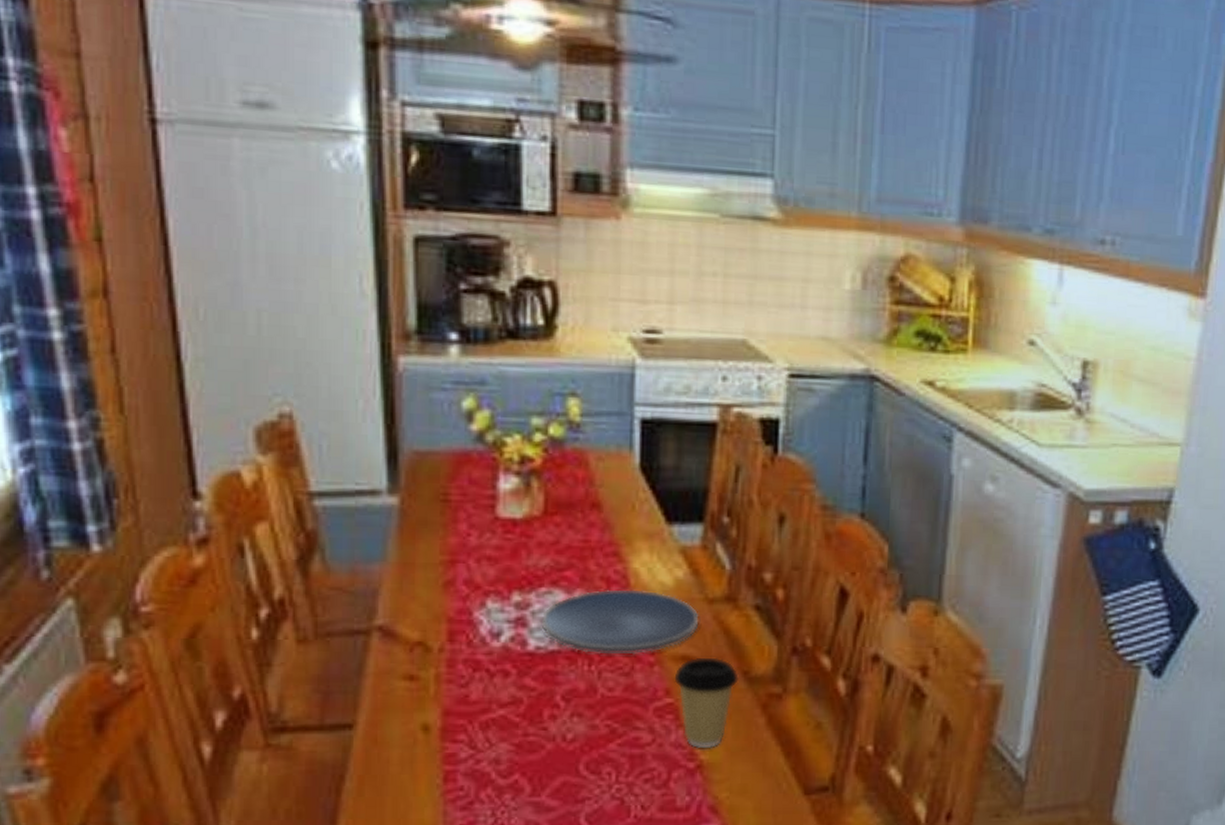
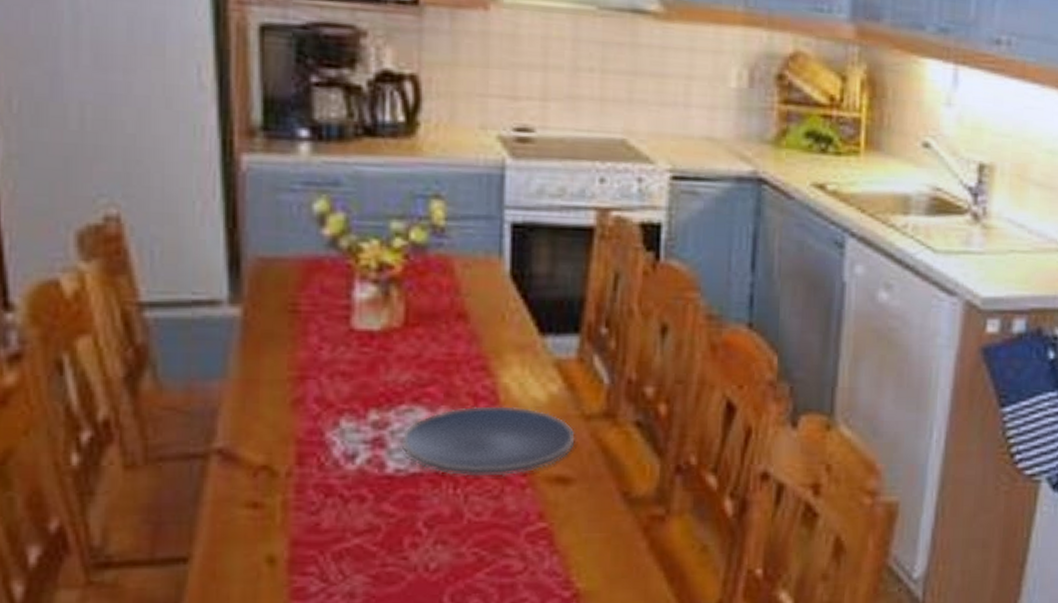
coffee cup: present [674,657,739,749] -> none [548,478,618,577]

